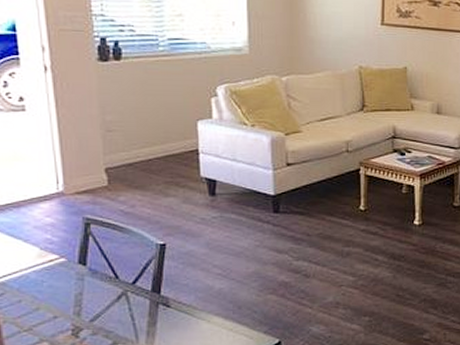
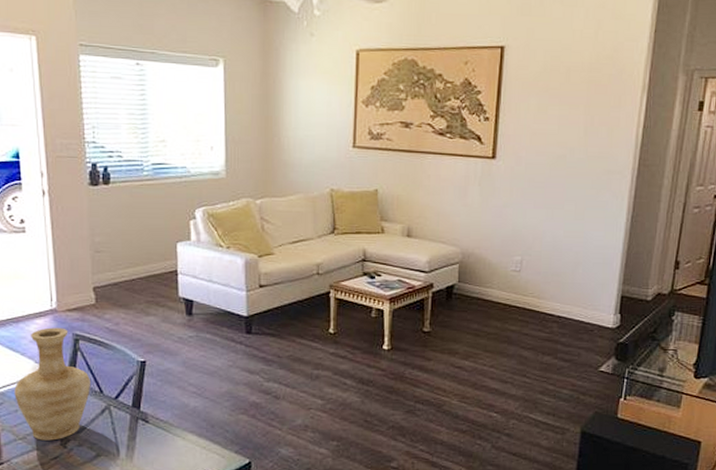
vase: none [17,211,106,331] -> present [14,327,91,441]

